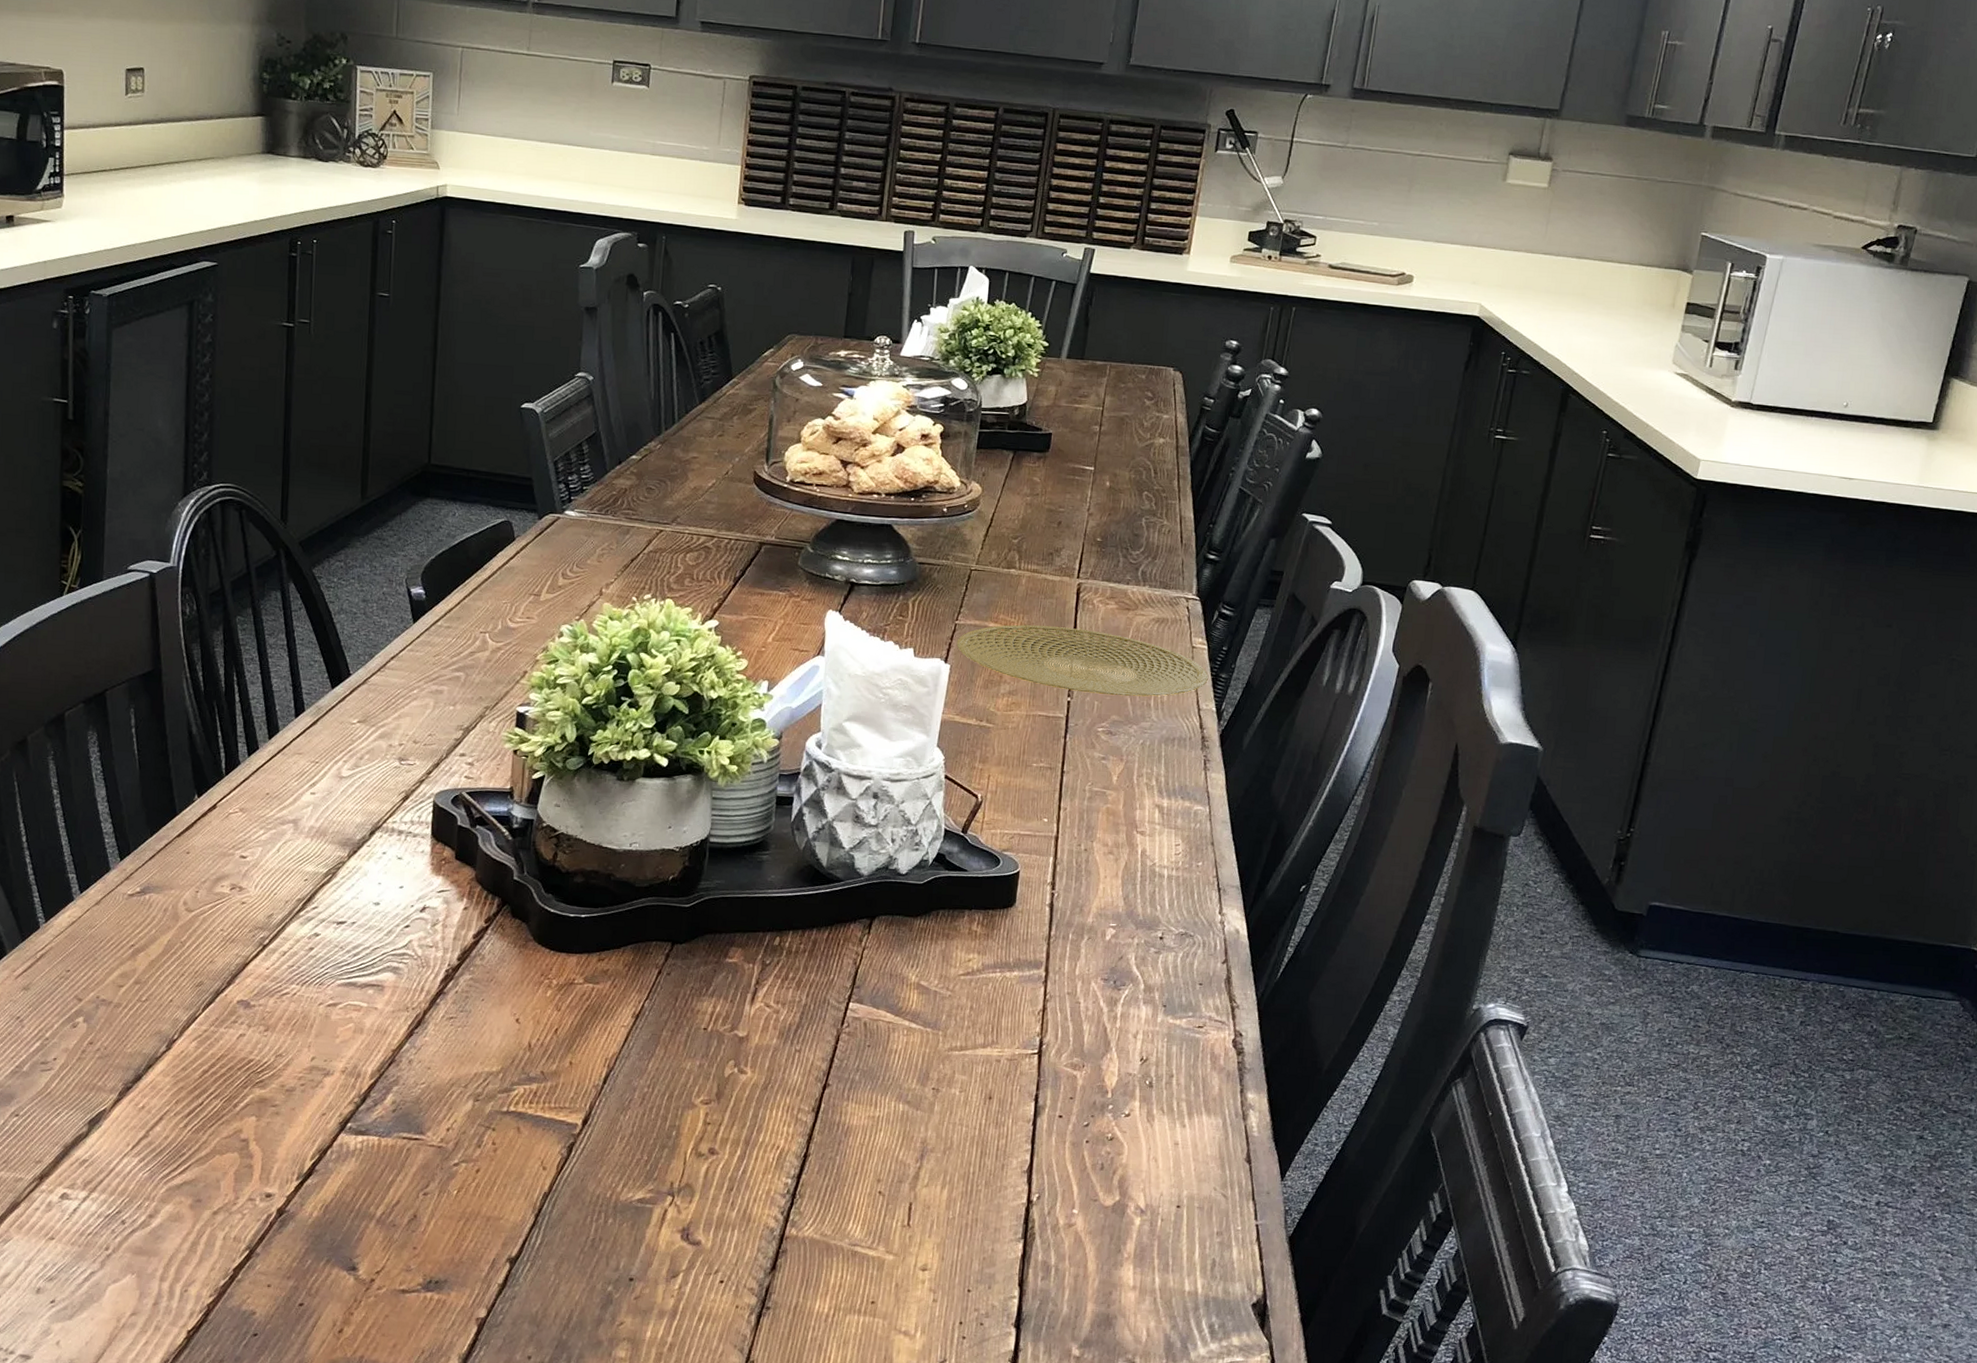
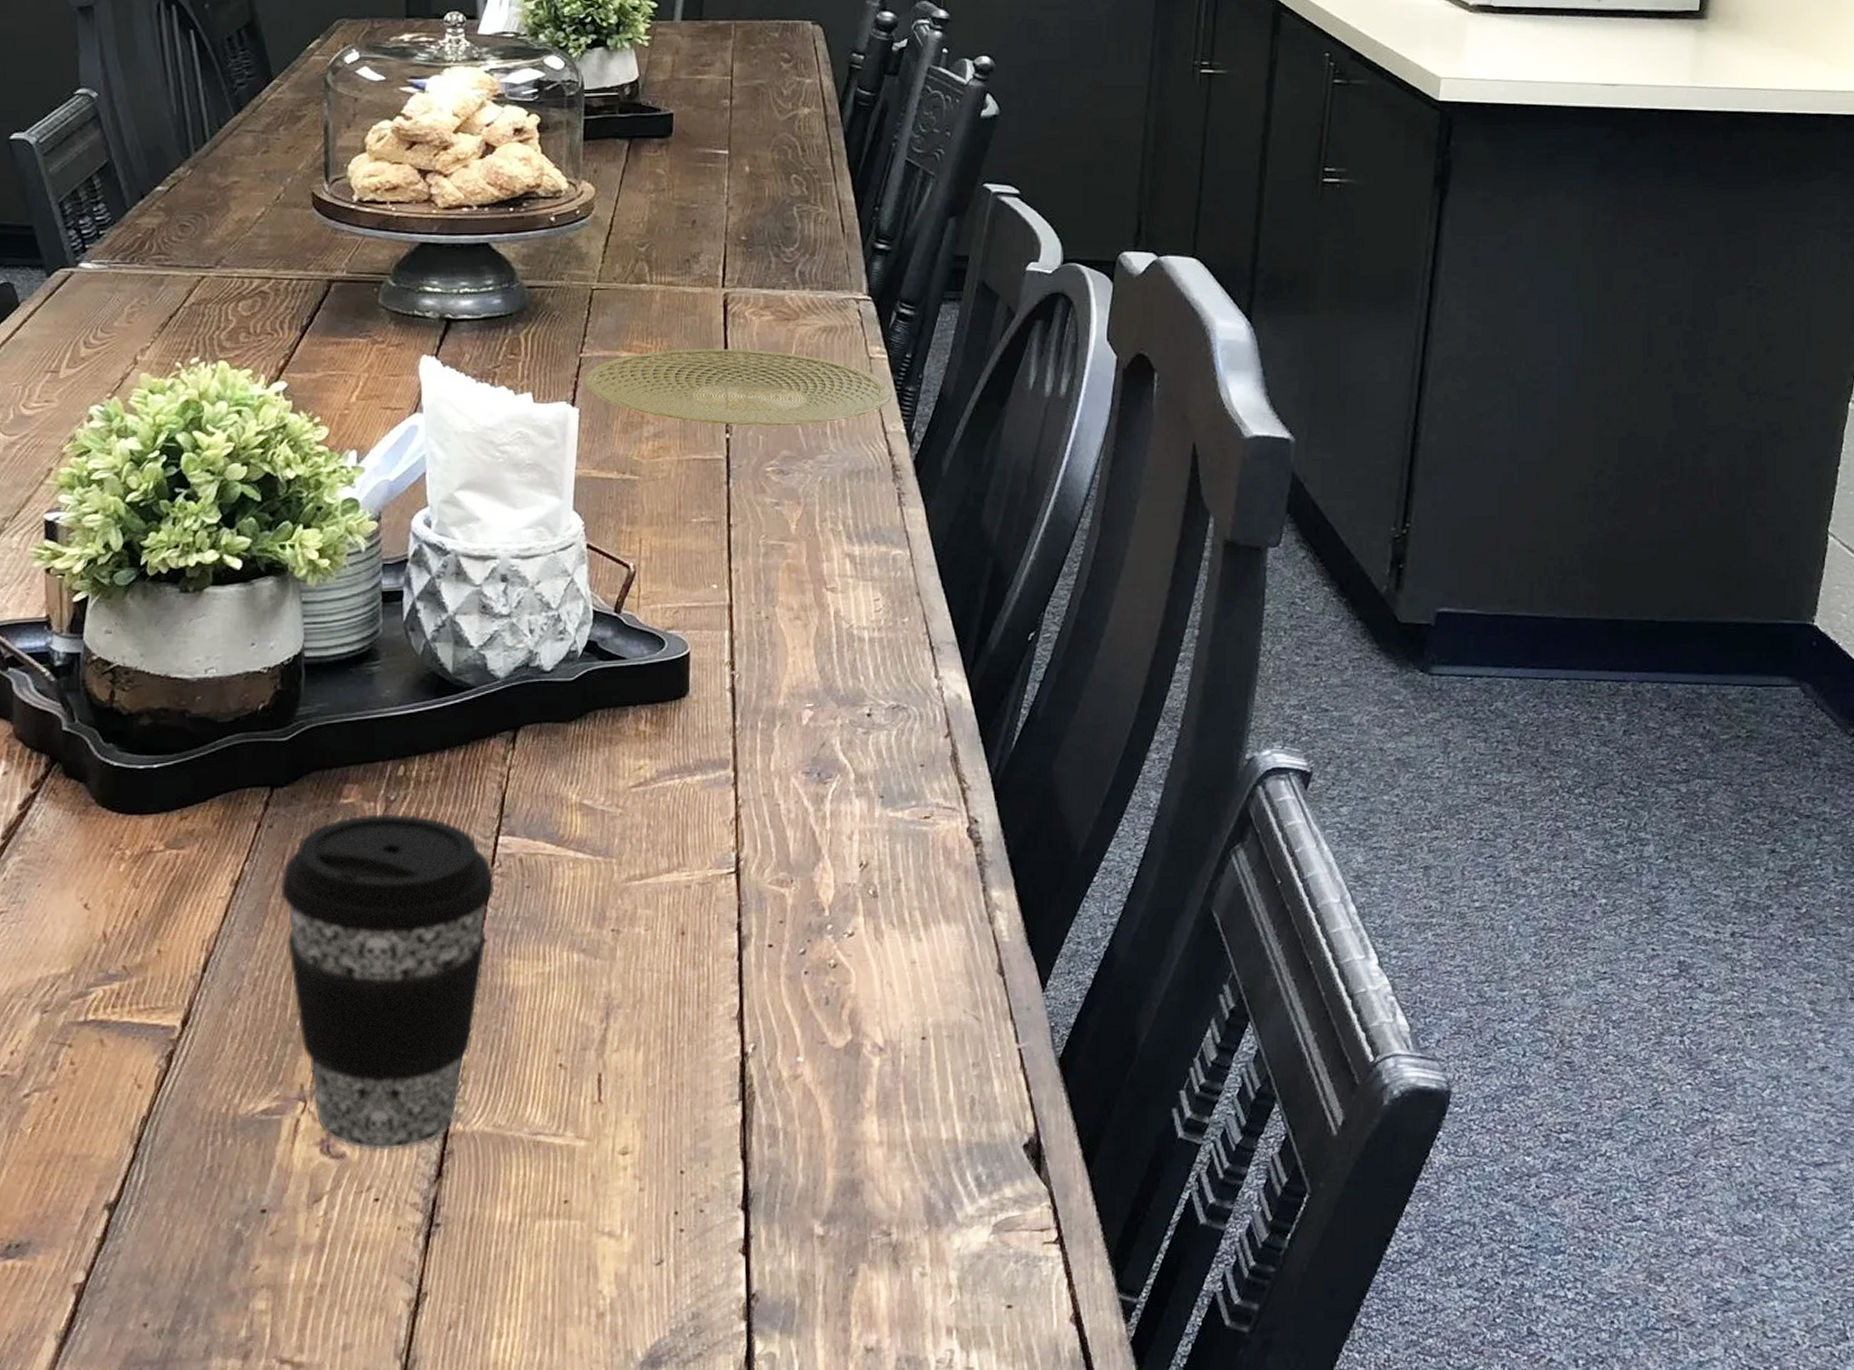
coffee cup: none [671,973,843,1244] -> present [280,813,495,1151]

